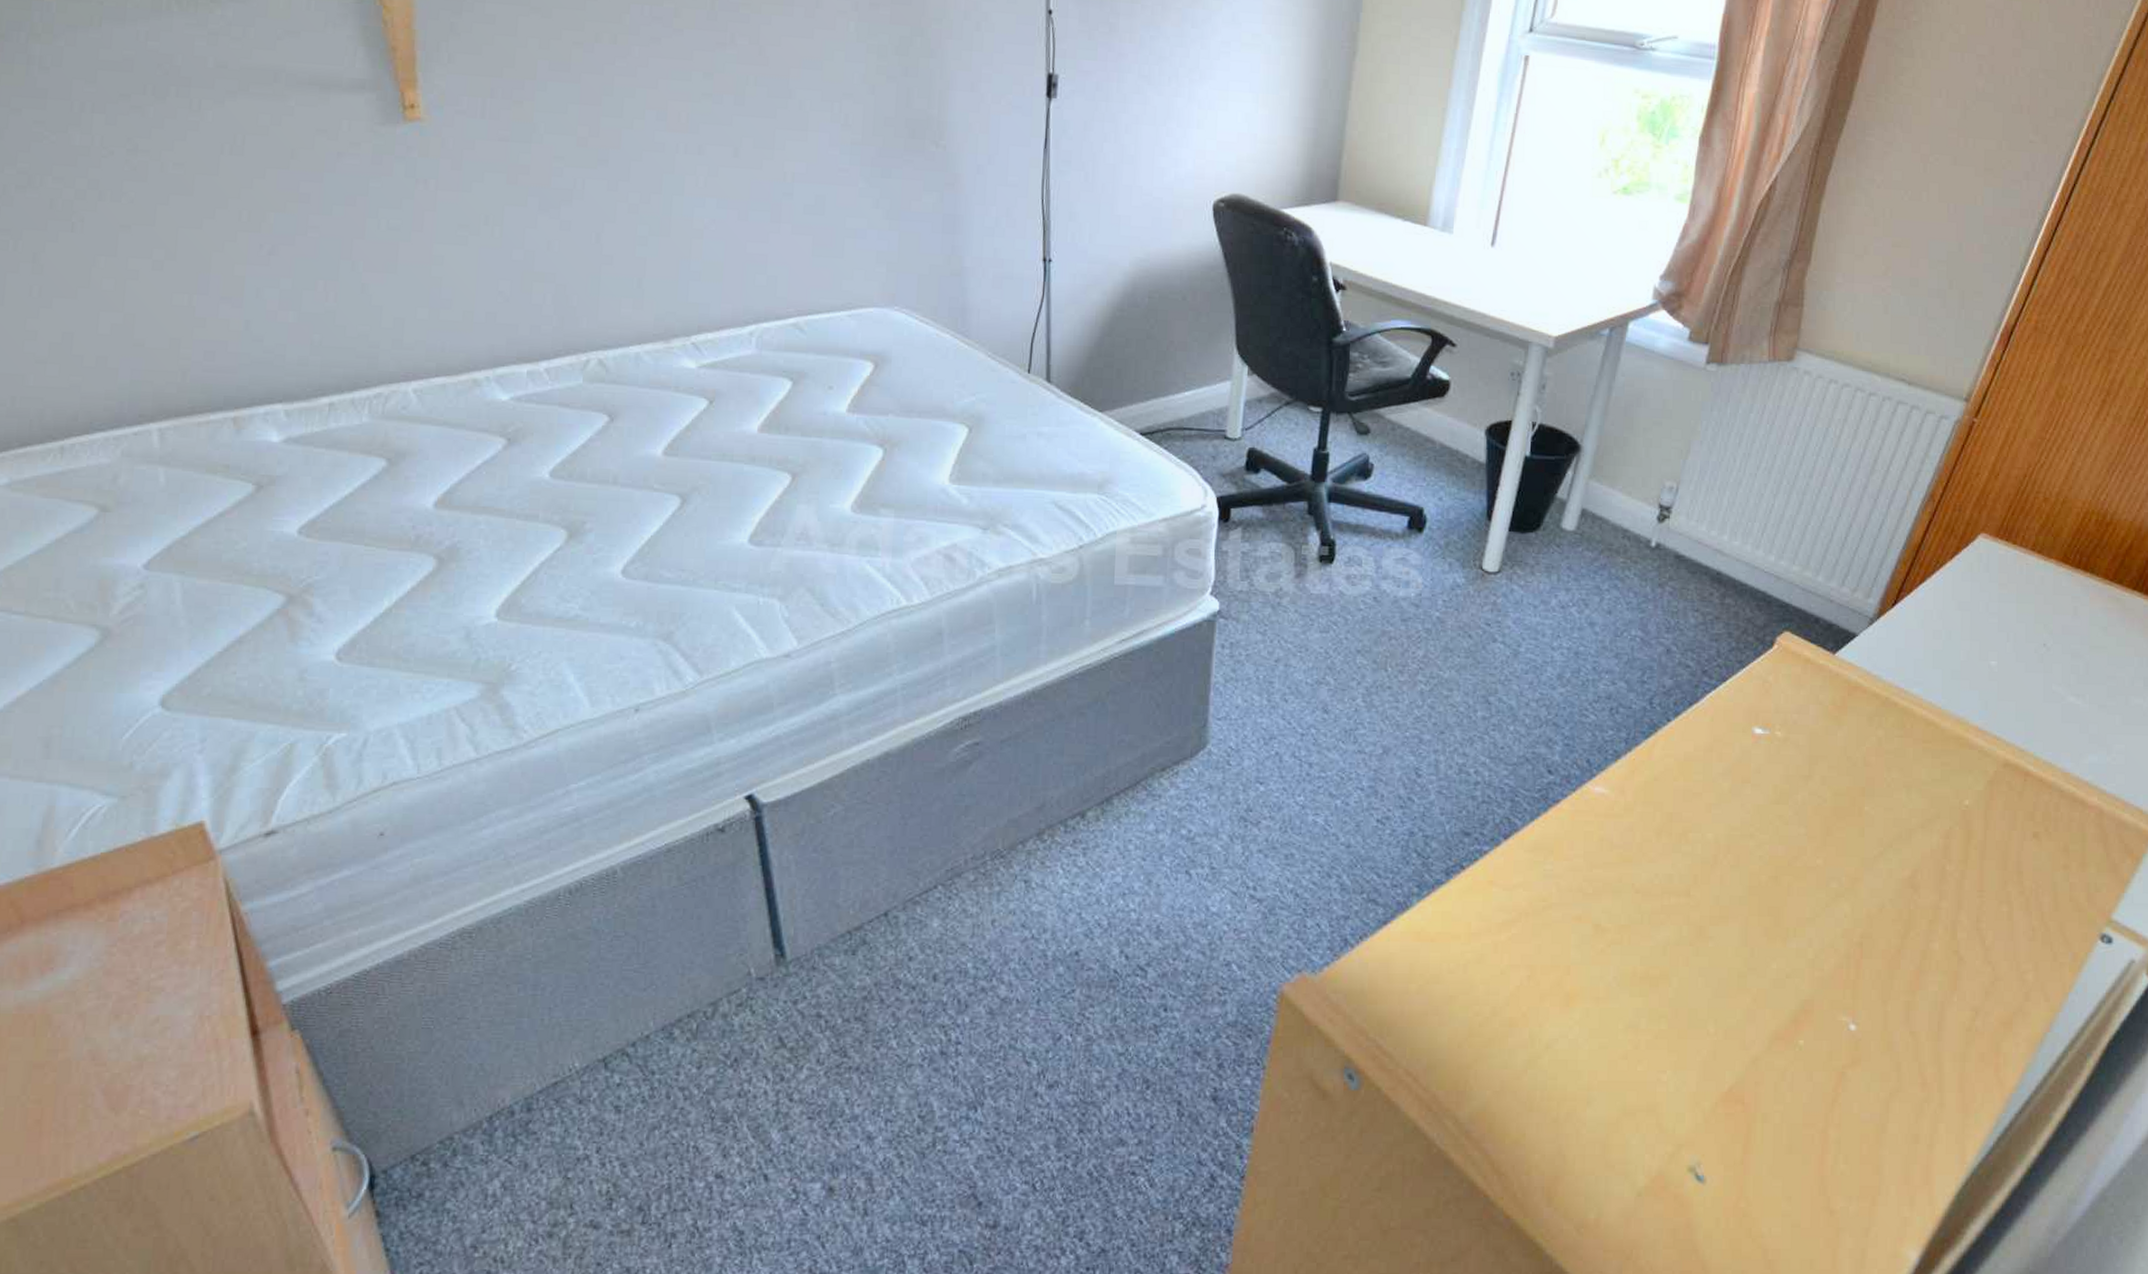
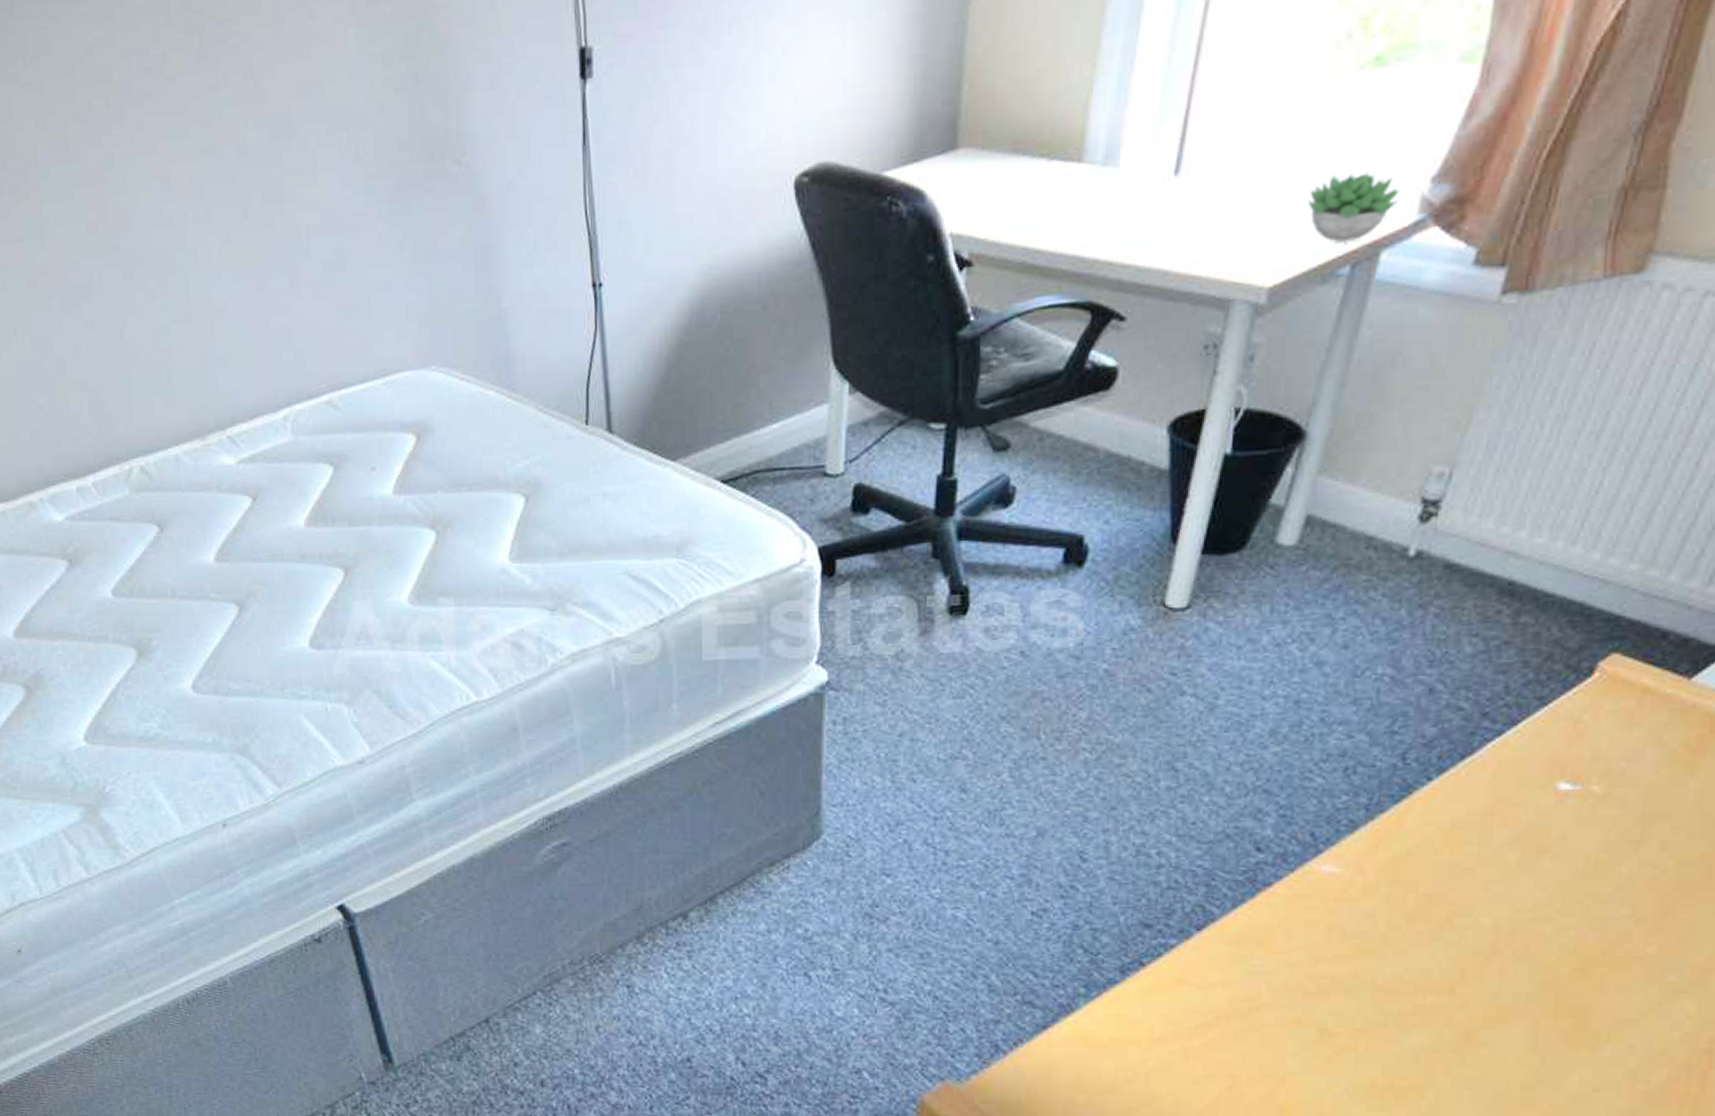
succulent plant: none [1580,264,1641,312] -> present [1307,172,1400,242]

